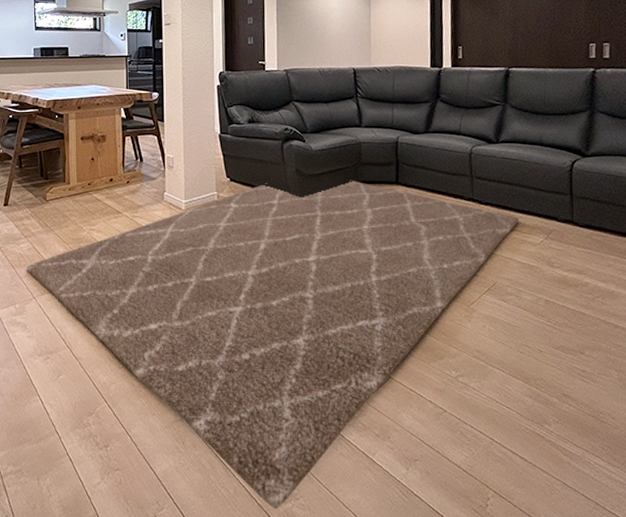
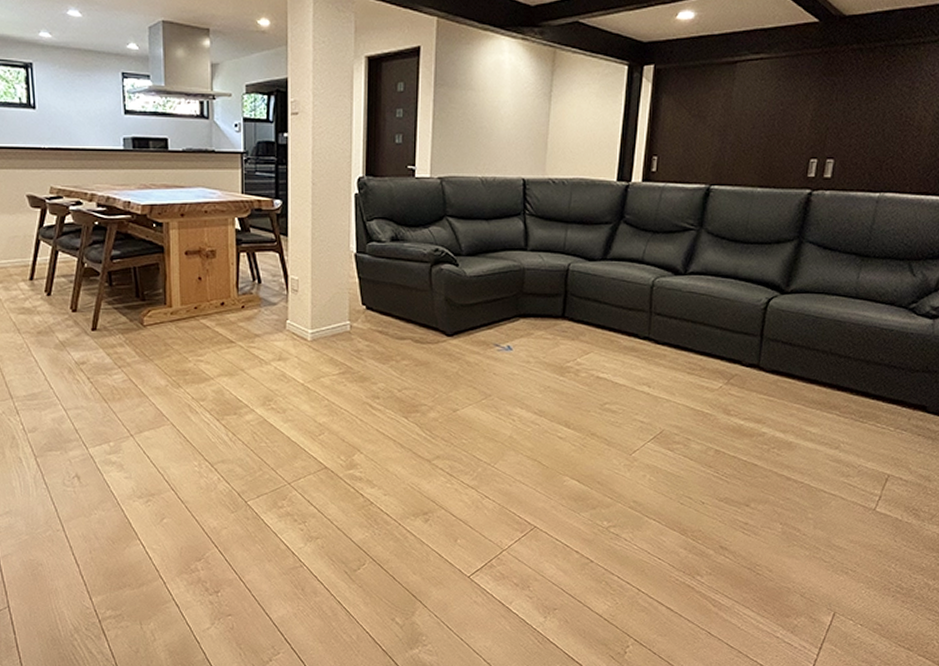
rug: present [27,180,519,509] -> none [122,312,698,654]

